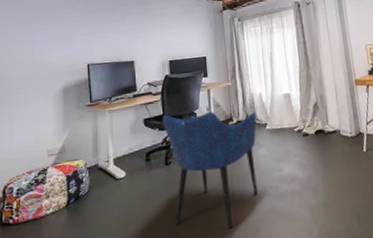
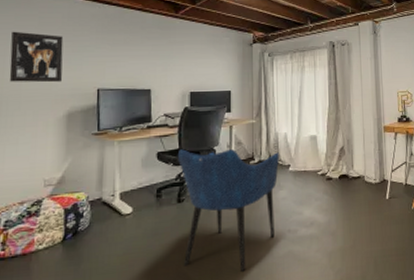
wall art: none [12,18,56,64] -> present [9,31,64,83]

